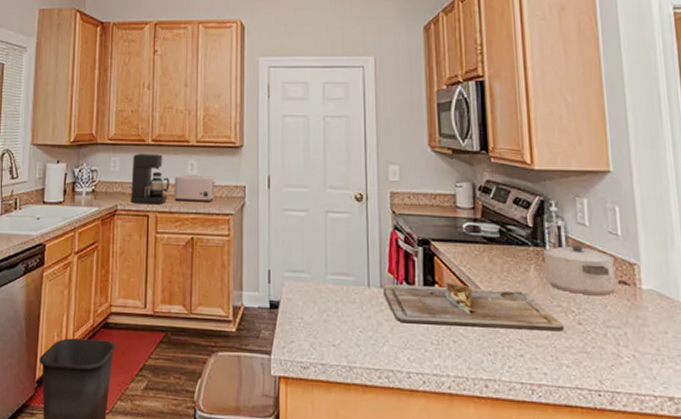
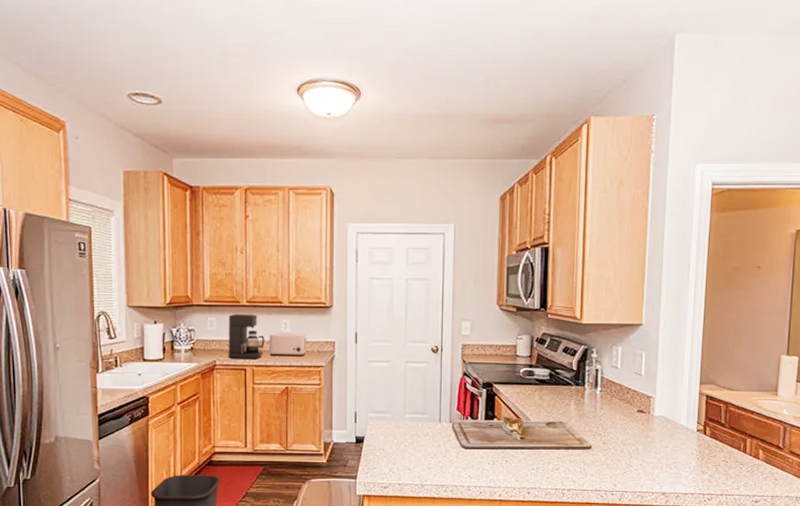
cooking pot: present [543,243,617,296] -> none [582,383,636,422]

